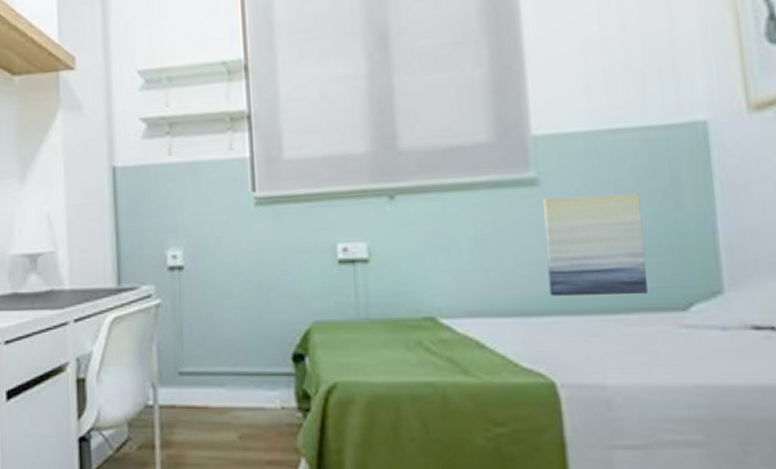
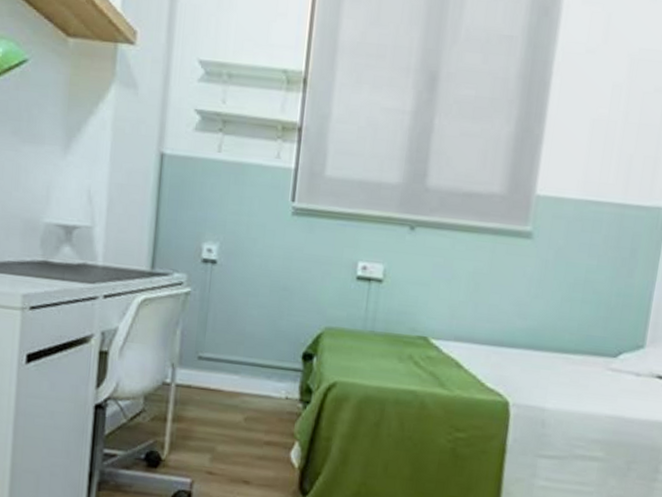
wall art: present [542,192,648,296] -> none [520,250,605,340]

